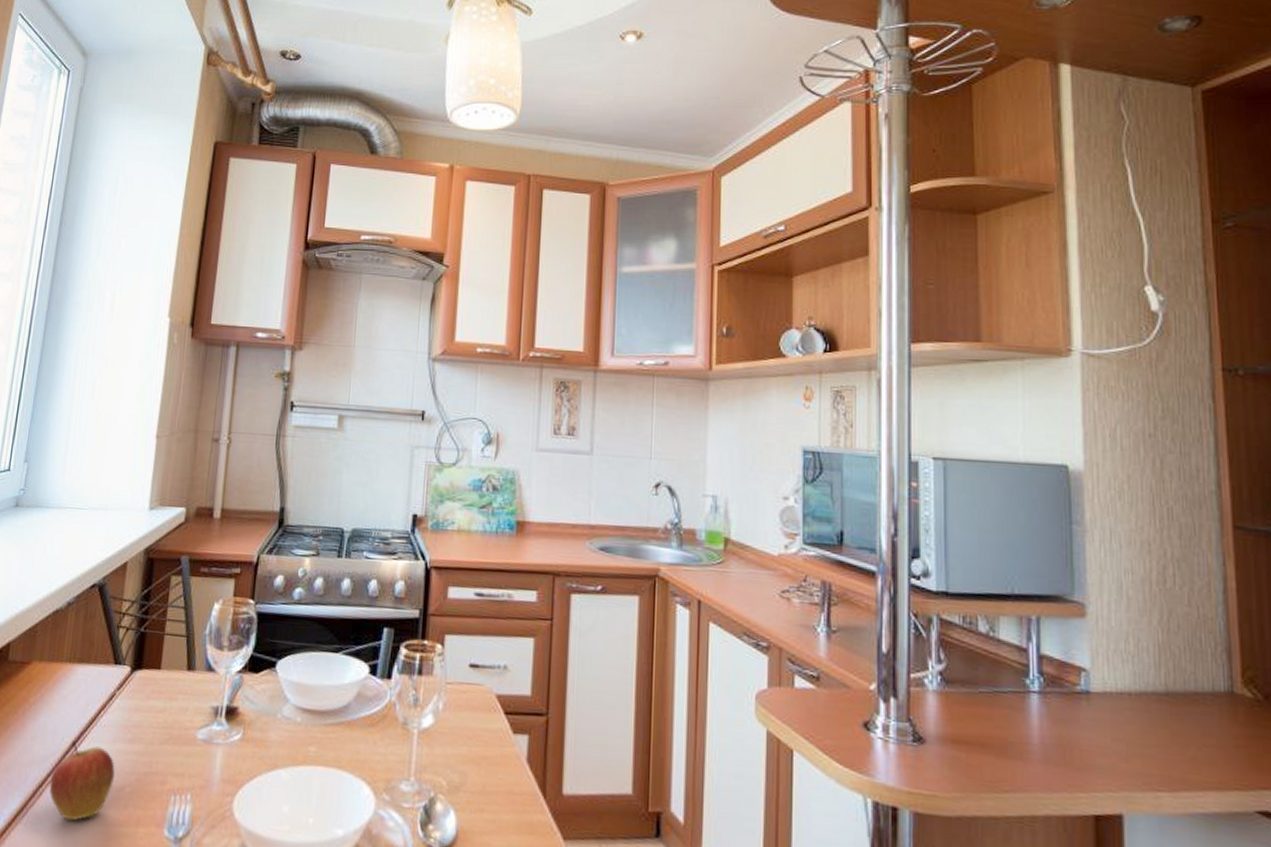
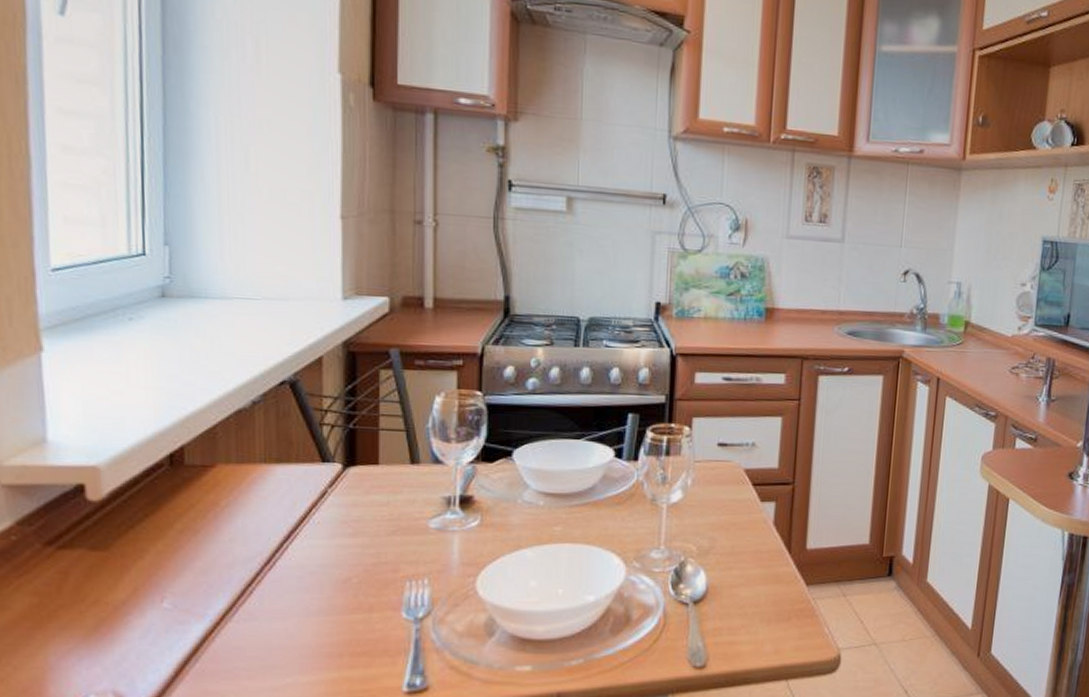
fruit: present [49,740,115,821] -> none [260,539,337,614]

